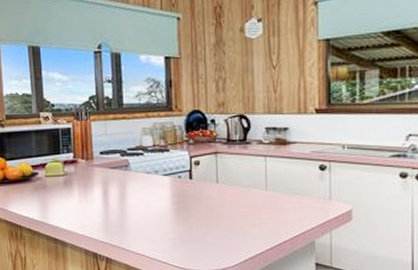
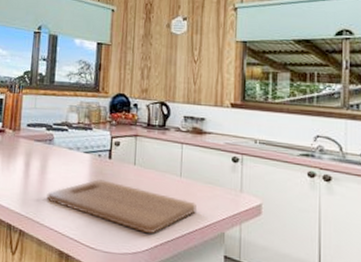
cutting board: none [129,201,285,248] -> present [47,179,197,233]

